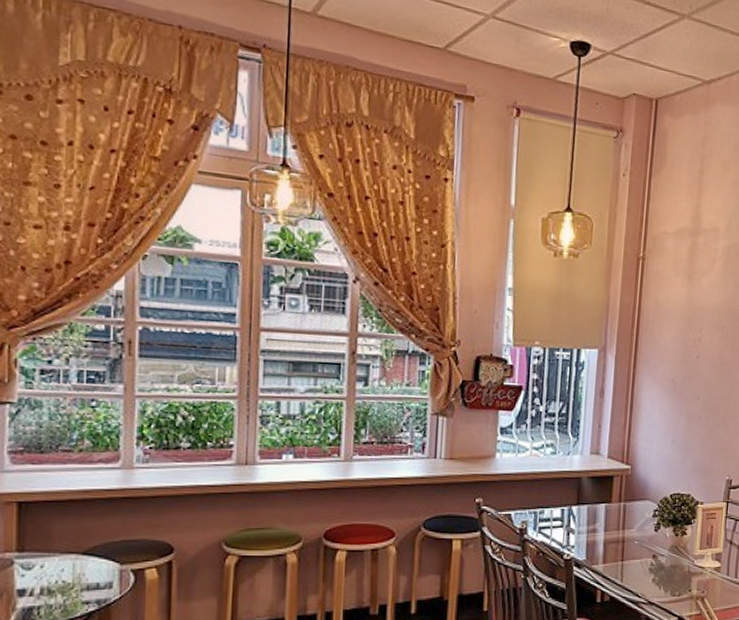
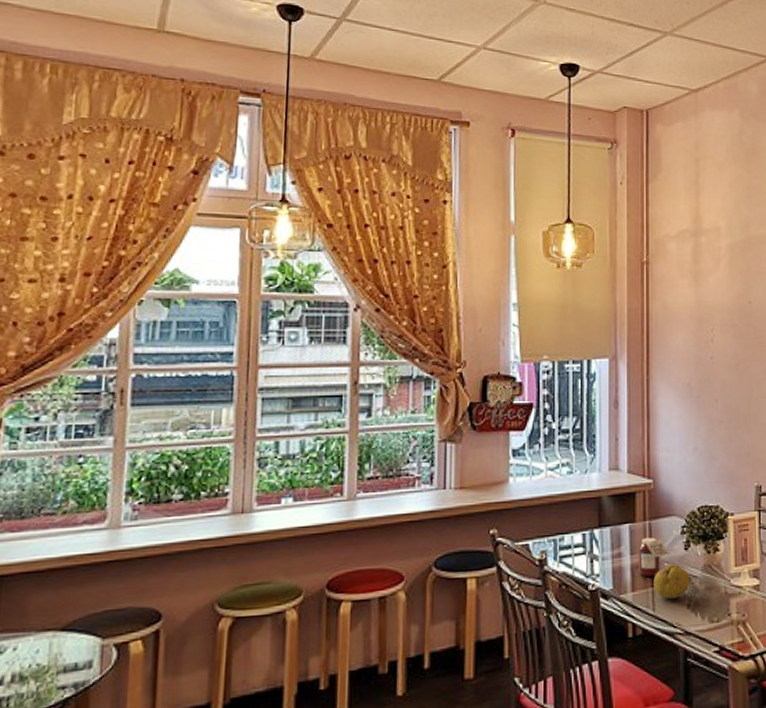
jar: none [611,518,641,551] -> present [639,538,670,576]
fruit: none [623,542,657,573] -> present [653,563,690,600]

